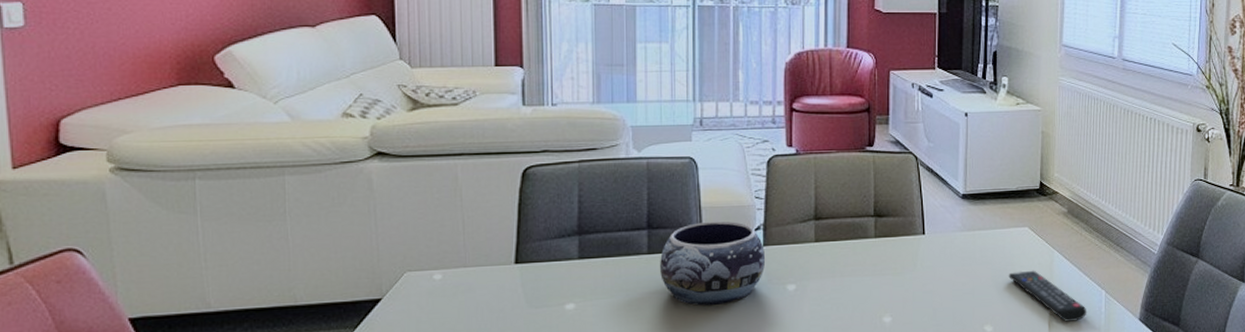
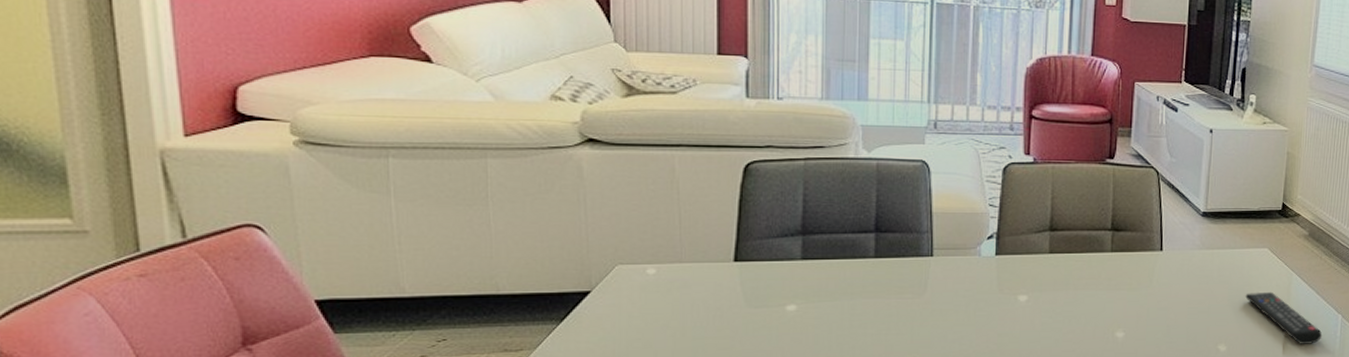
decorative bowl: present [660,221,766,306] -> none [887,227,998,314]

